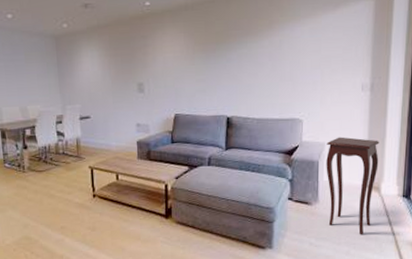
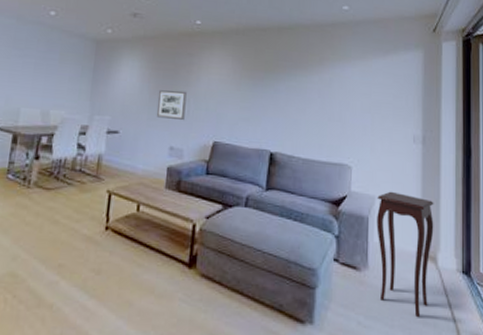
wall art: none [119,72,146,100] -> present [156,90,187,121]

